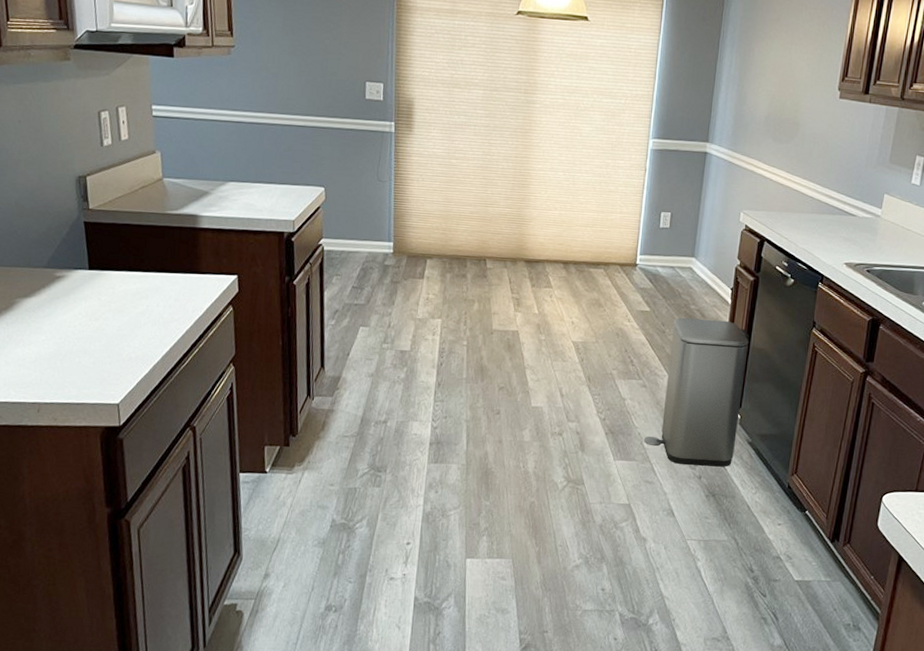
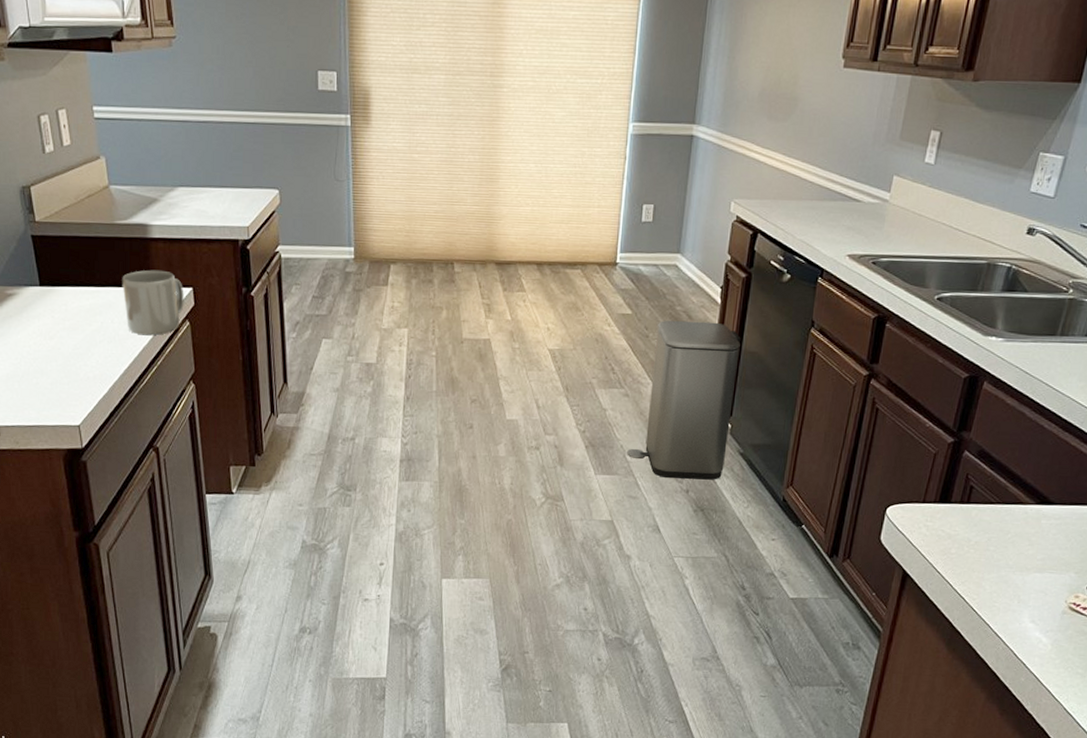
mug: none [169,257,229,319] -> present [122,269,184,335]

